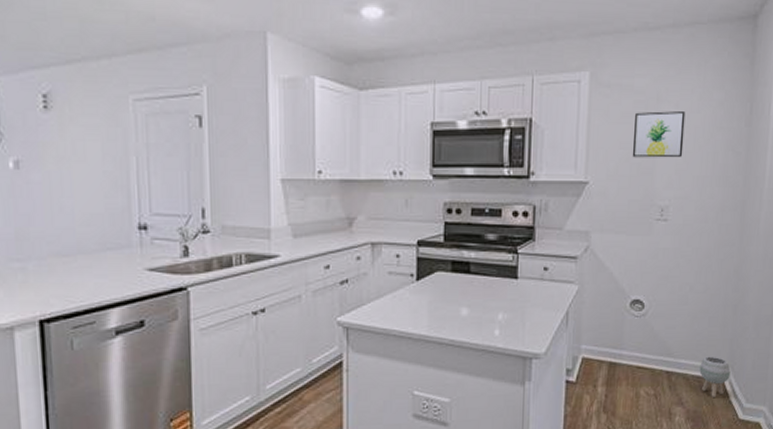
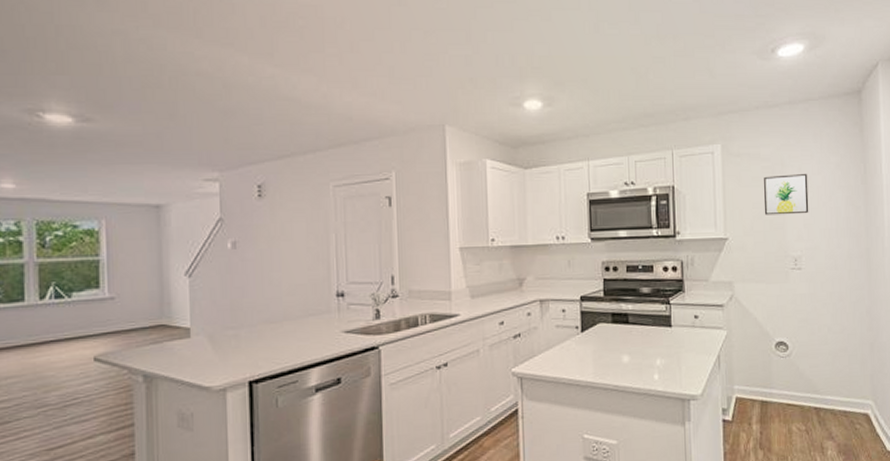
planter: present [699,356,731,397] -> none [845,391,875,431]

